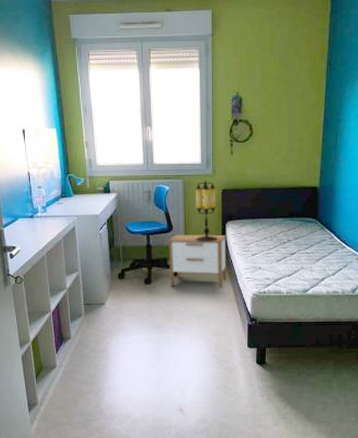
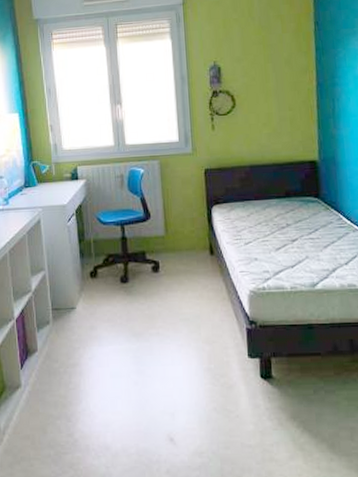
nightstand: present [168,234,227,288] -> none [146,221,217,285]
table lamp: present [196,180,218,242] -> none [174,160,203,231]

